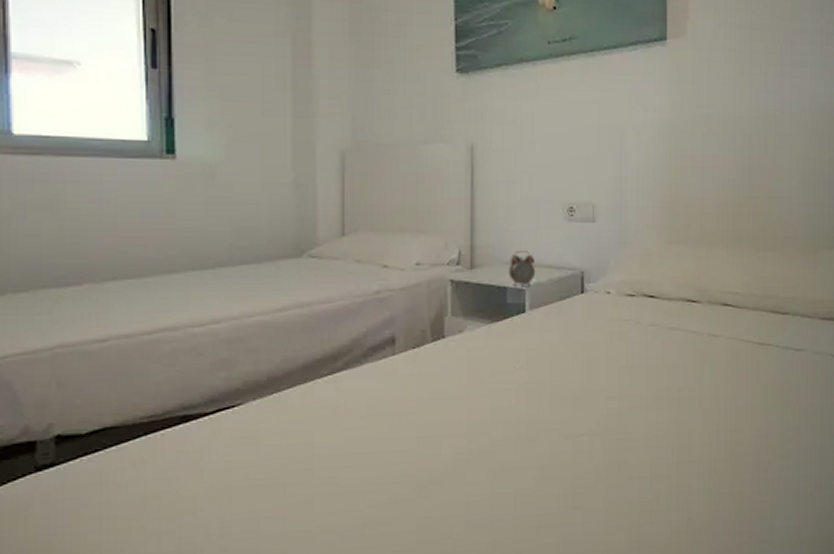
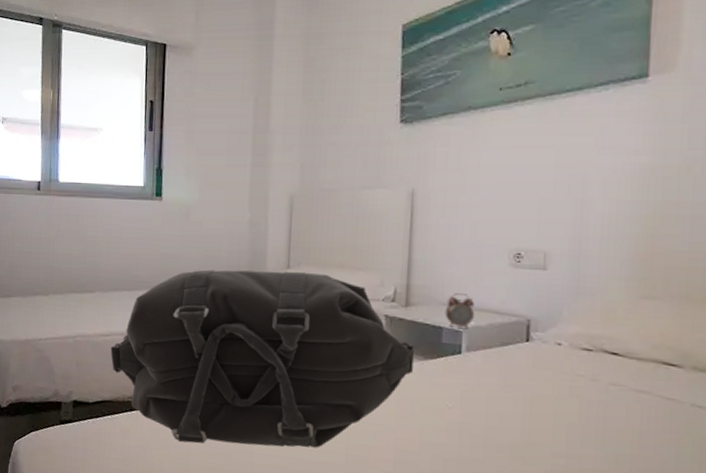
duffel bag: none [110,239,482,461] -> present [110,269,415,448]

